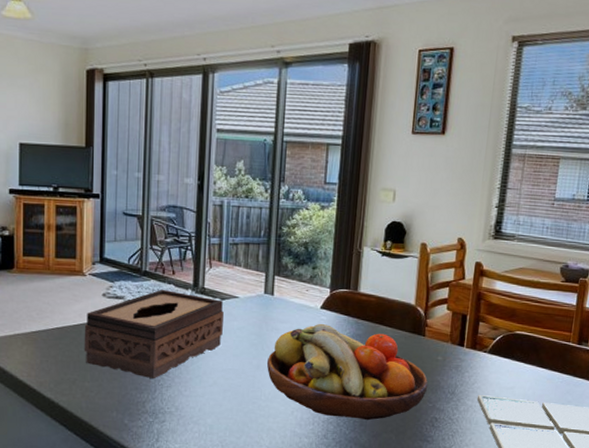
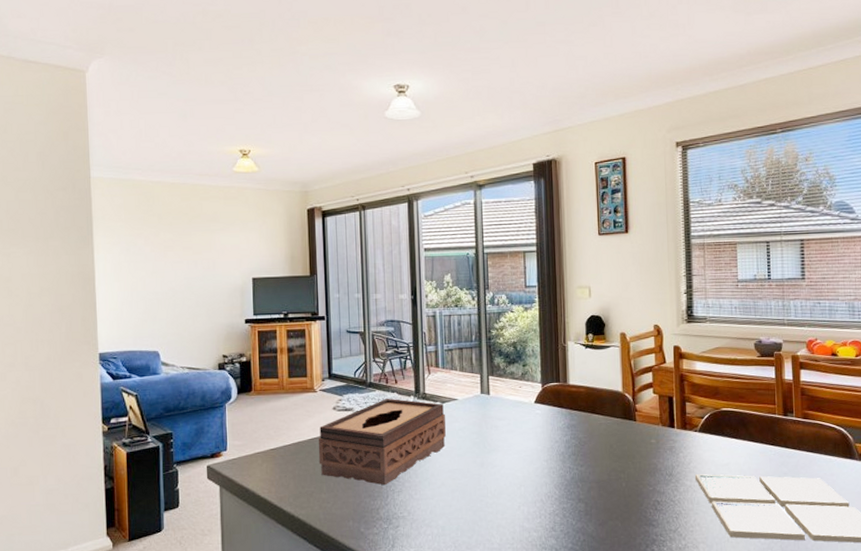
fruit bowl: present [266,324,428,421] -> none [489,418,646,509]

